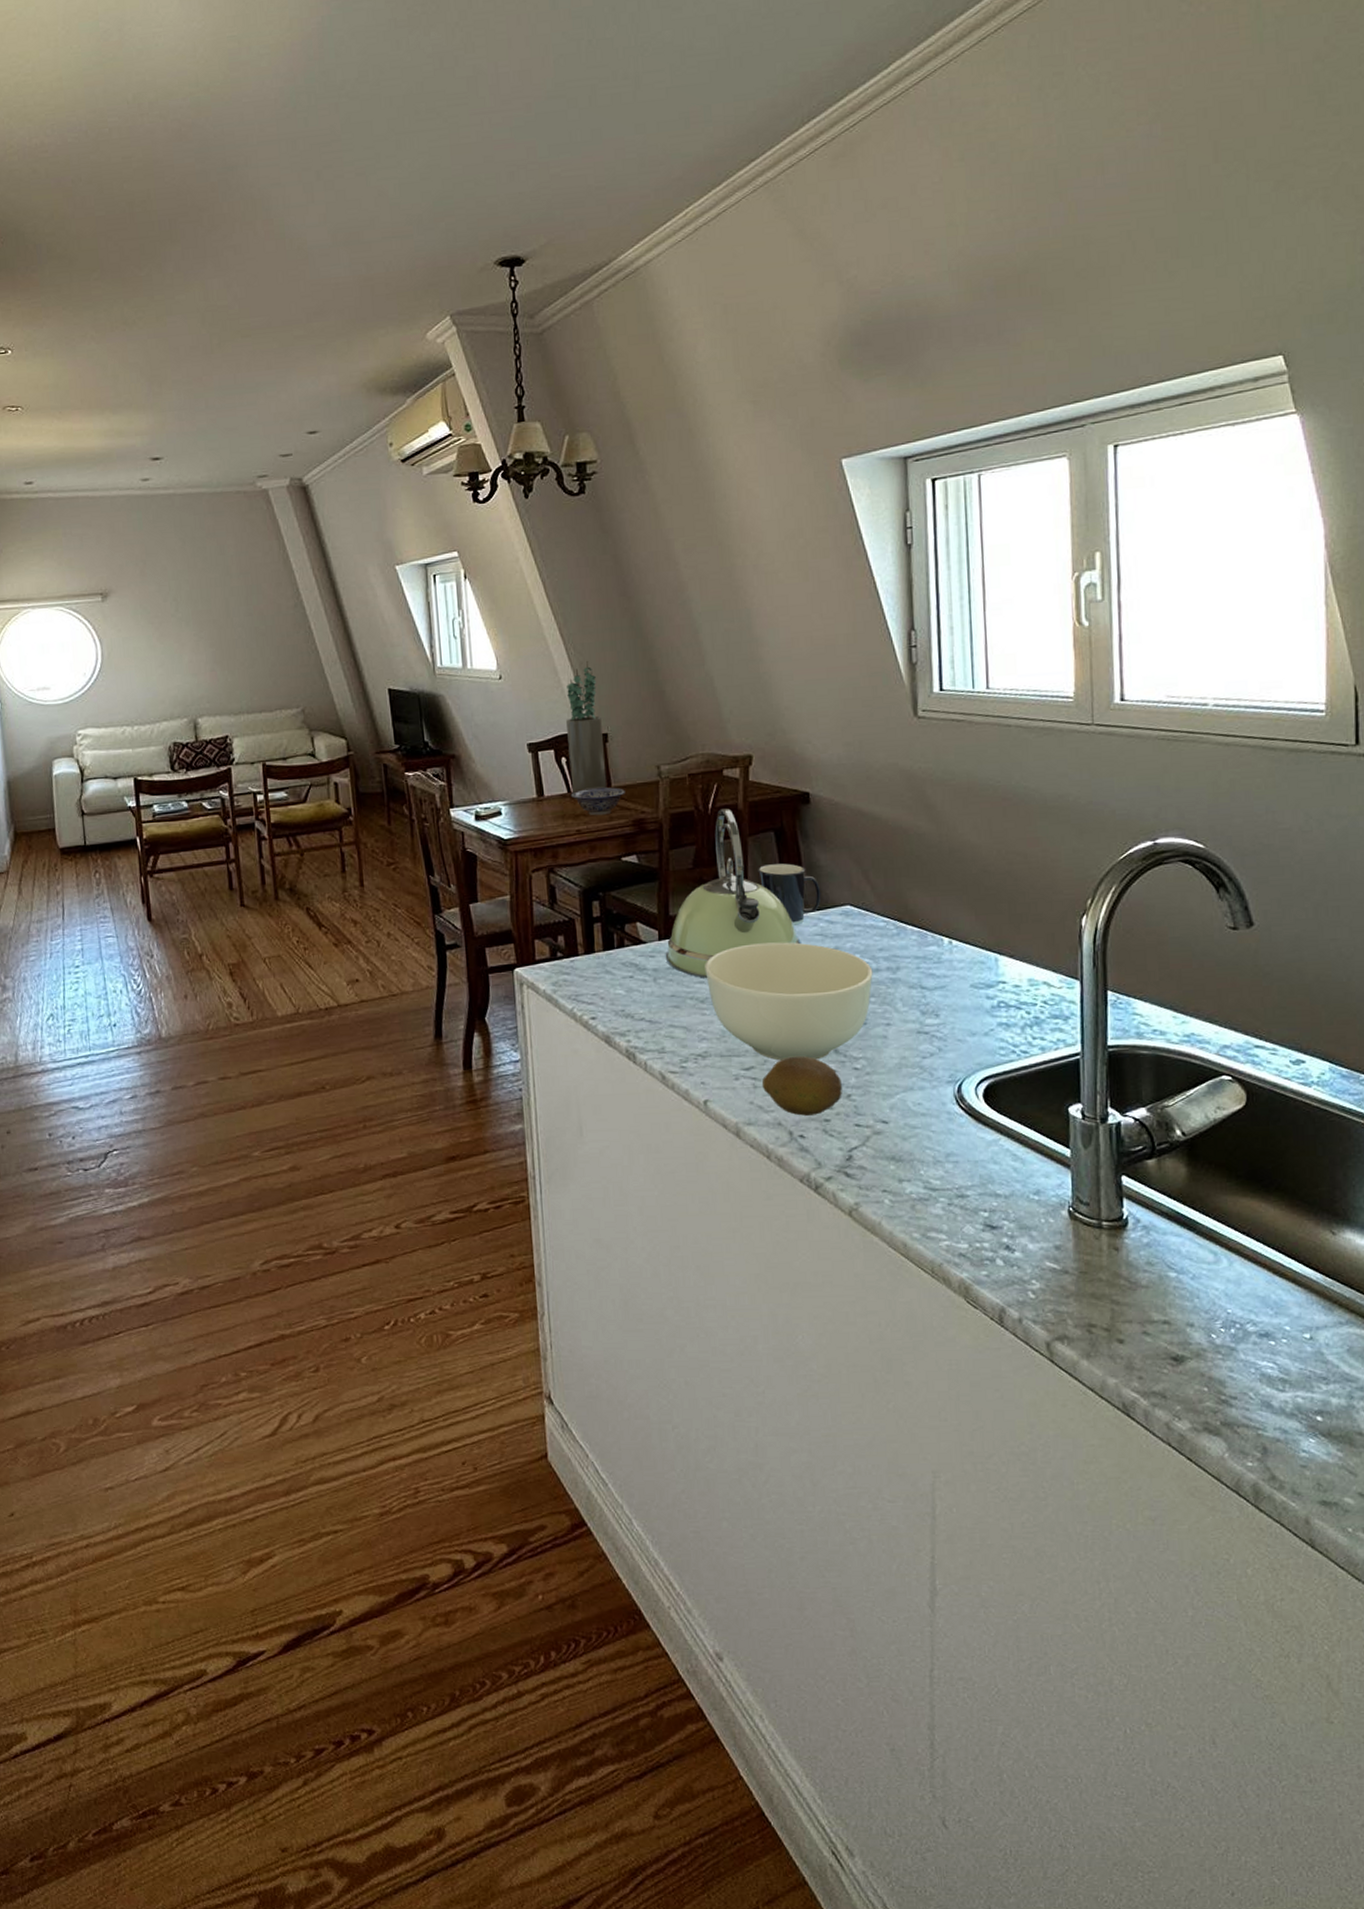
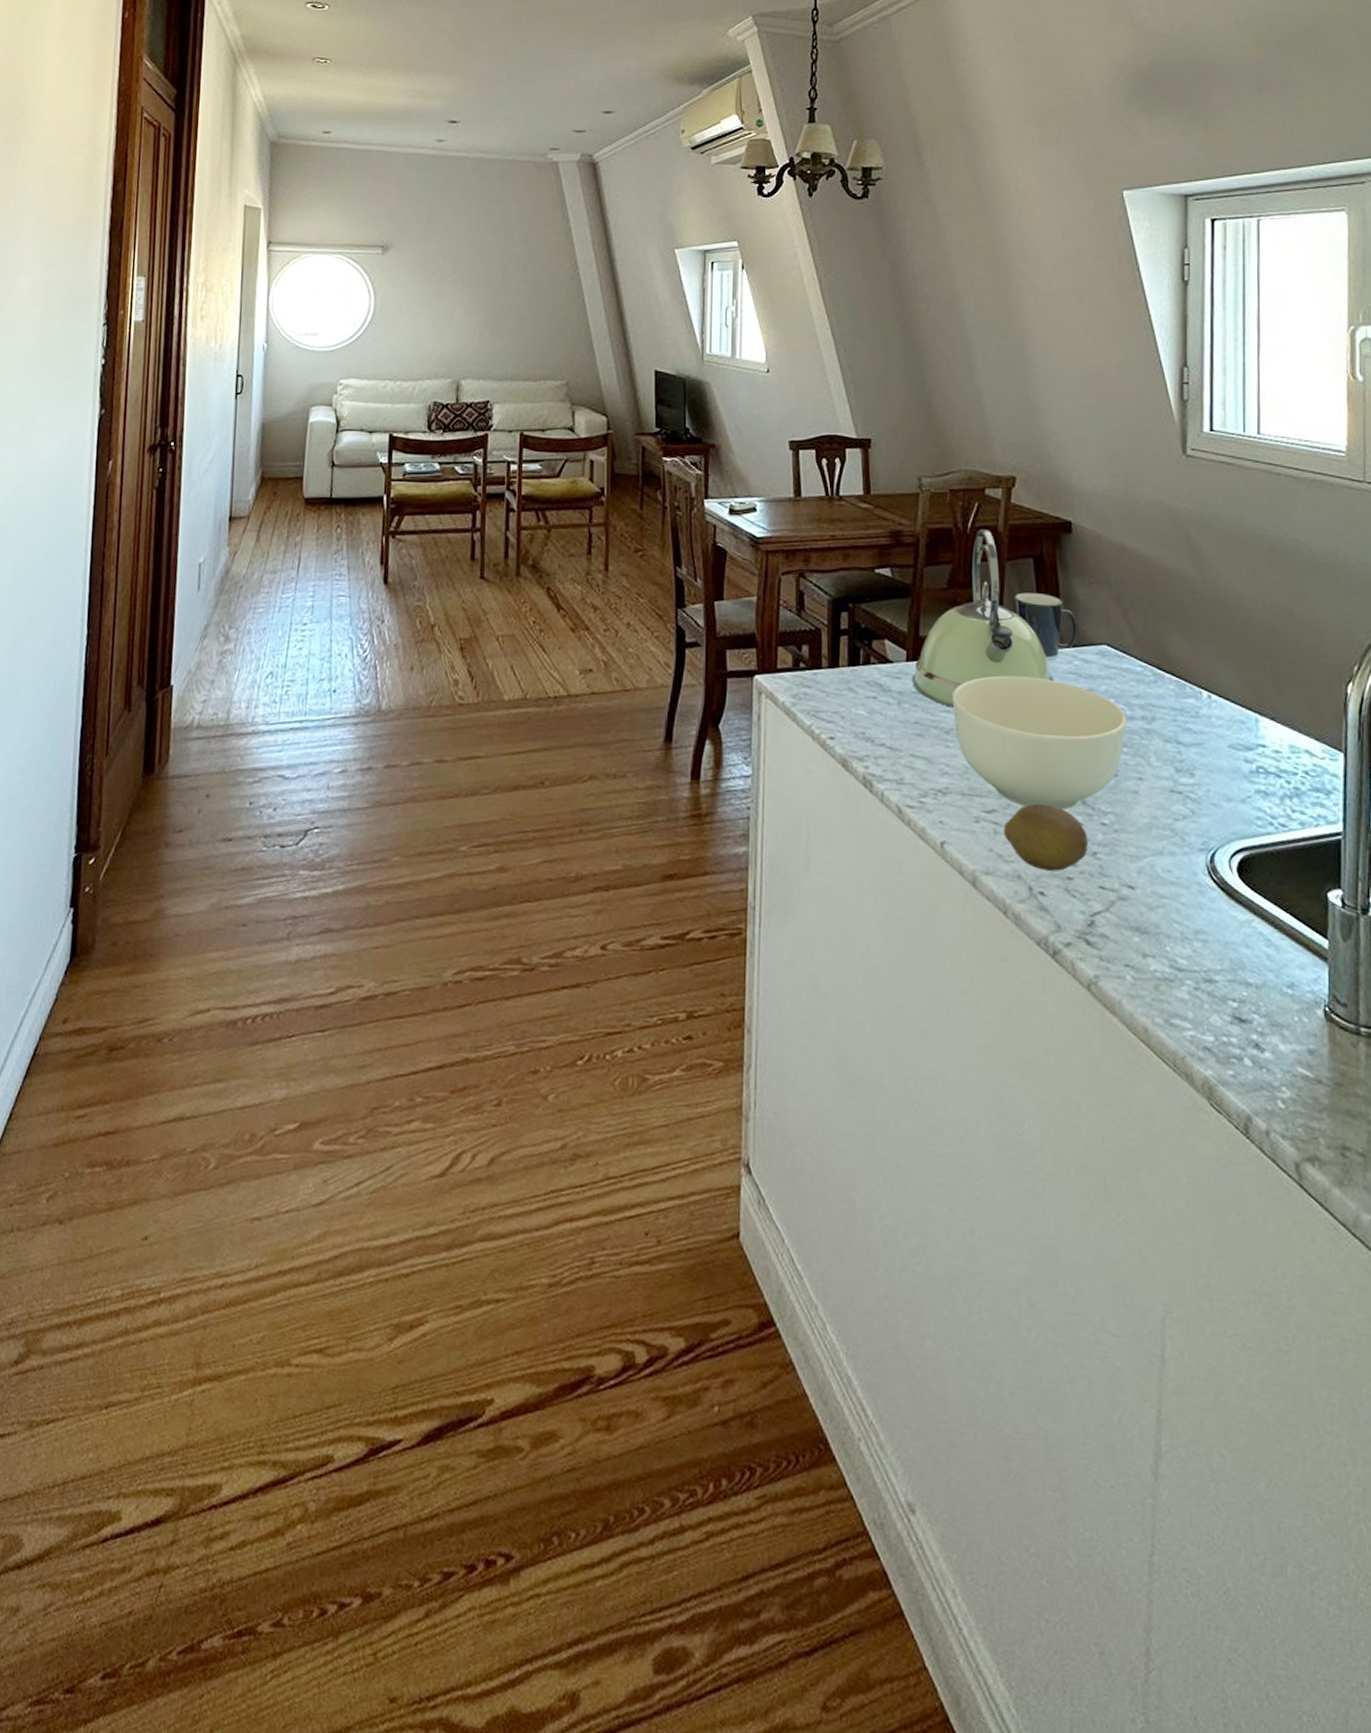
vase: present [566,661,607,794] -> none [830,364,867,497]
bowl: present [570,787,625,816] -> none [828,494,884,523]

